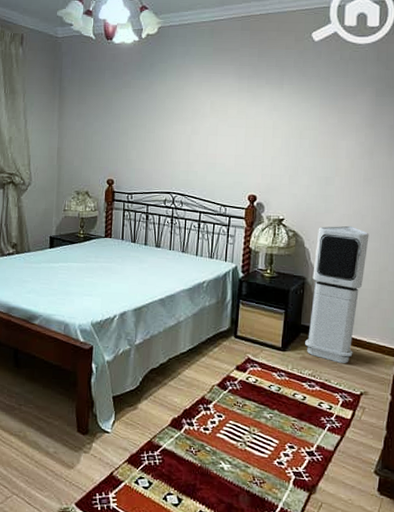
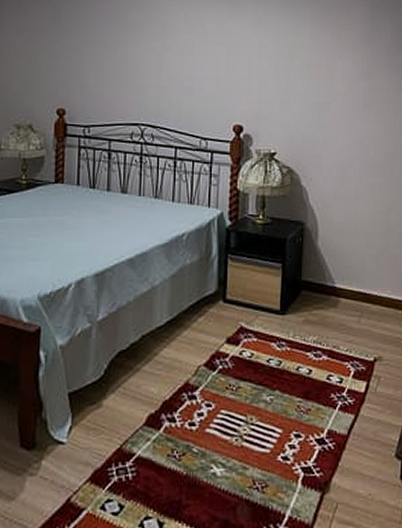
air purifier: present [305,225,369,364] -> none [307,158,373,325]

